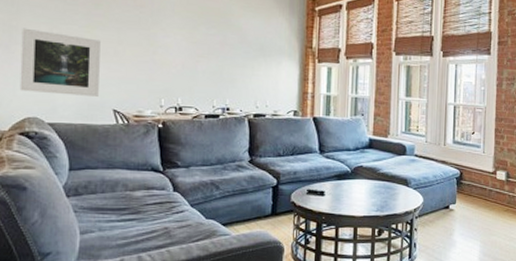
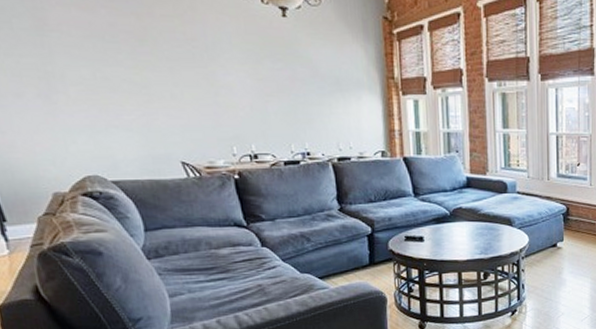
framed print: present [19,28,101,97] -> none [60,73,162,148]

